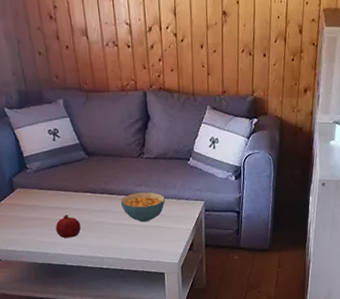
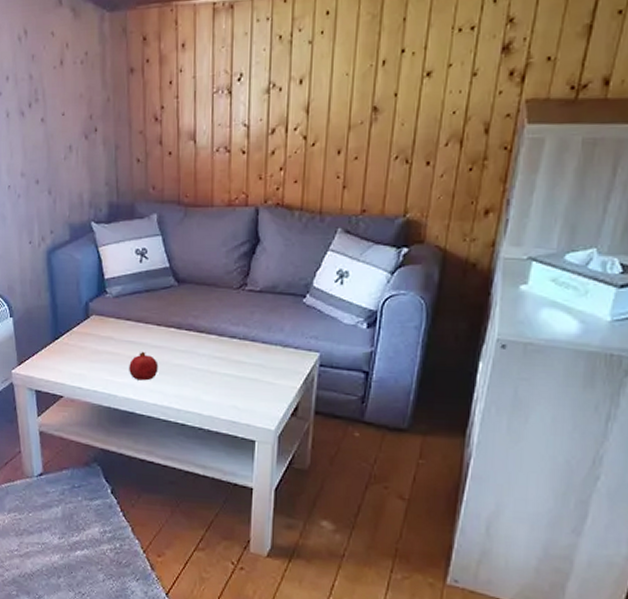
cereal bowl: present [120,192,166,223] -> none [209,333,268,372]

